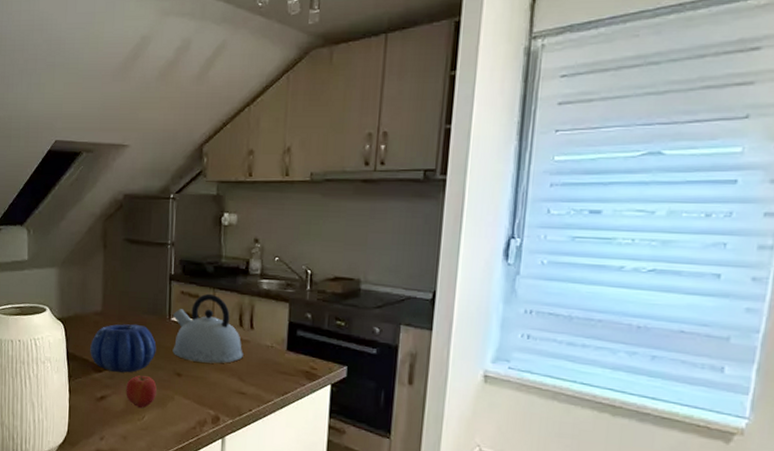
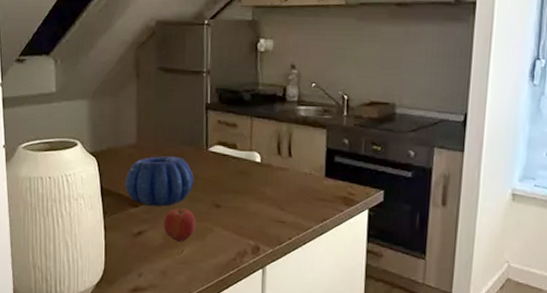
kettle: present [172,293,243,364] -> none [211,122,282,193]

